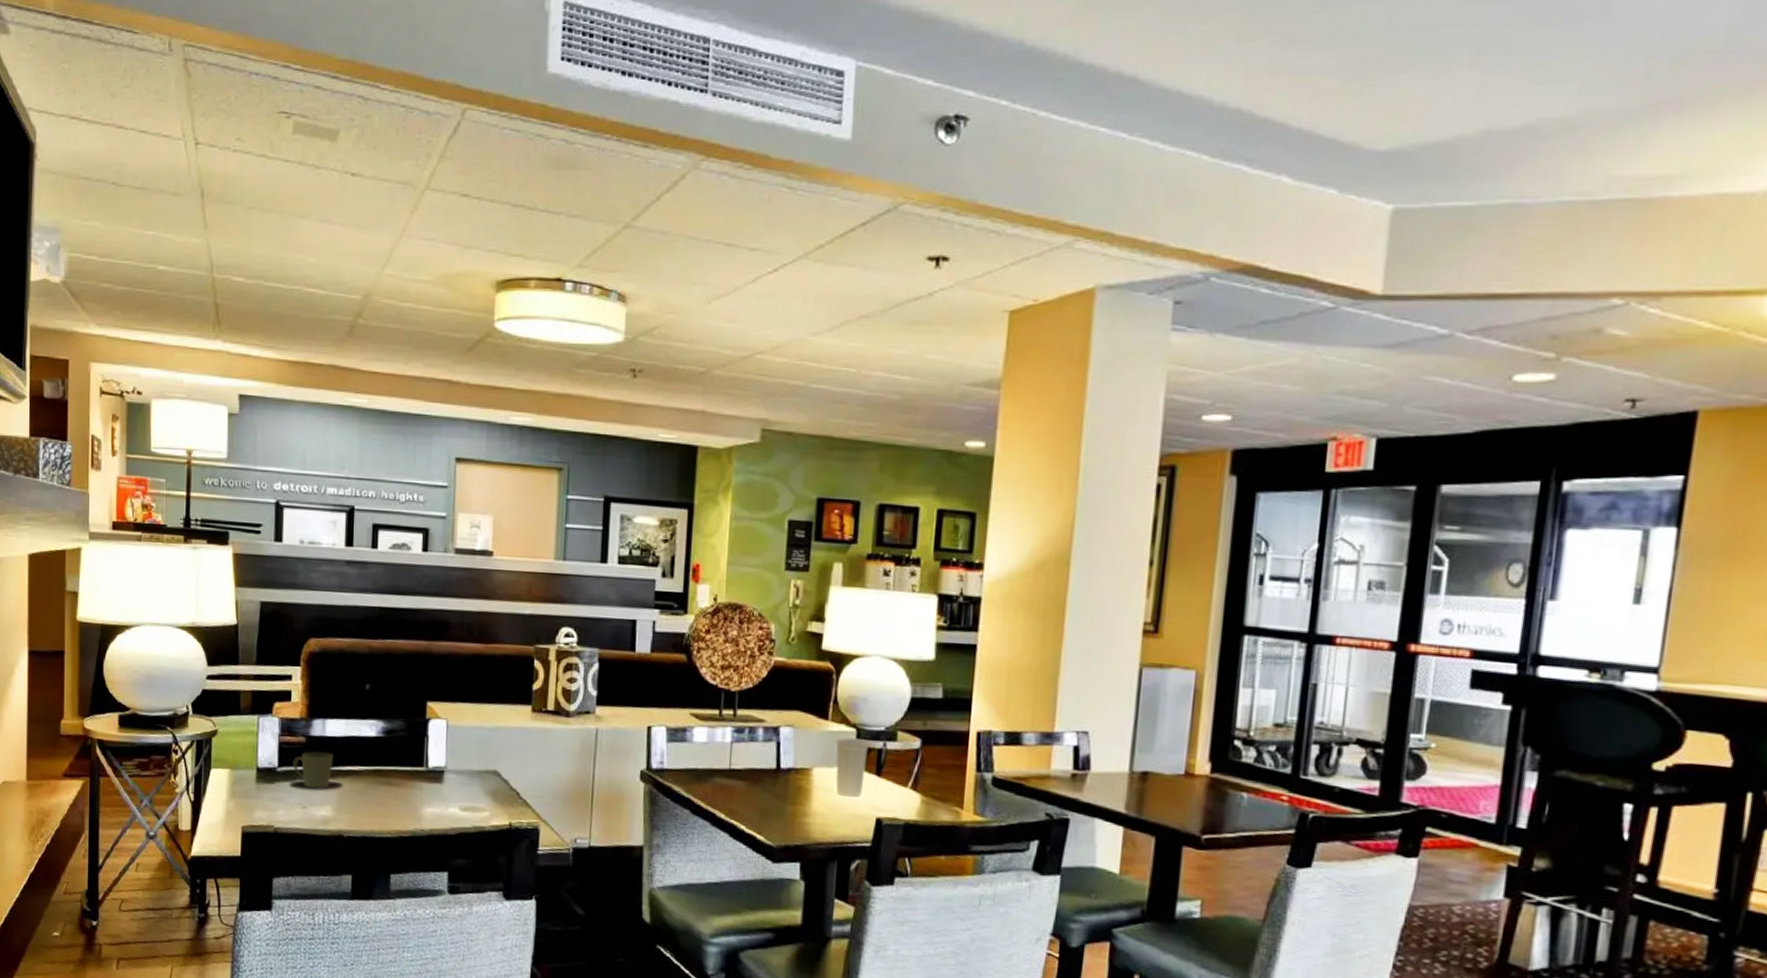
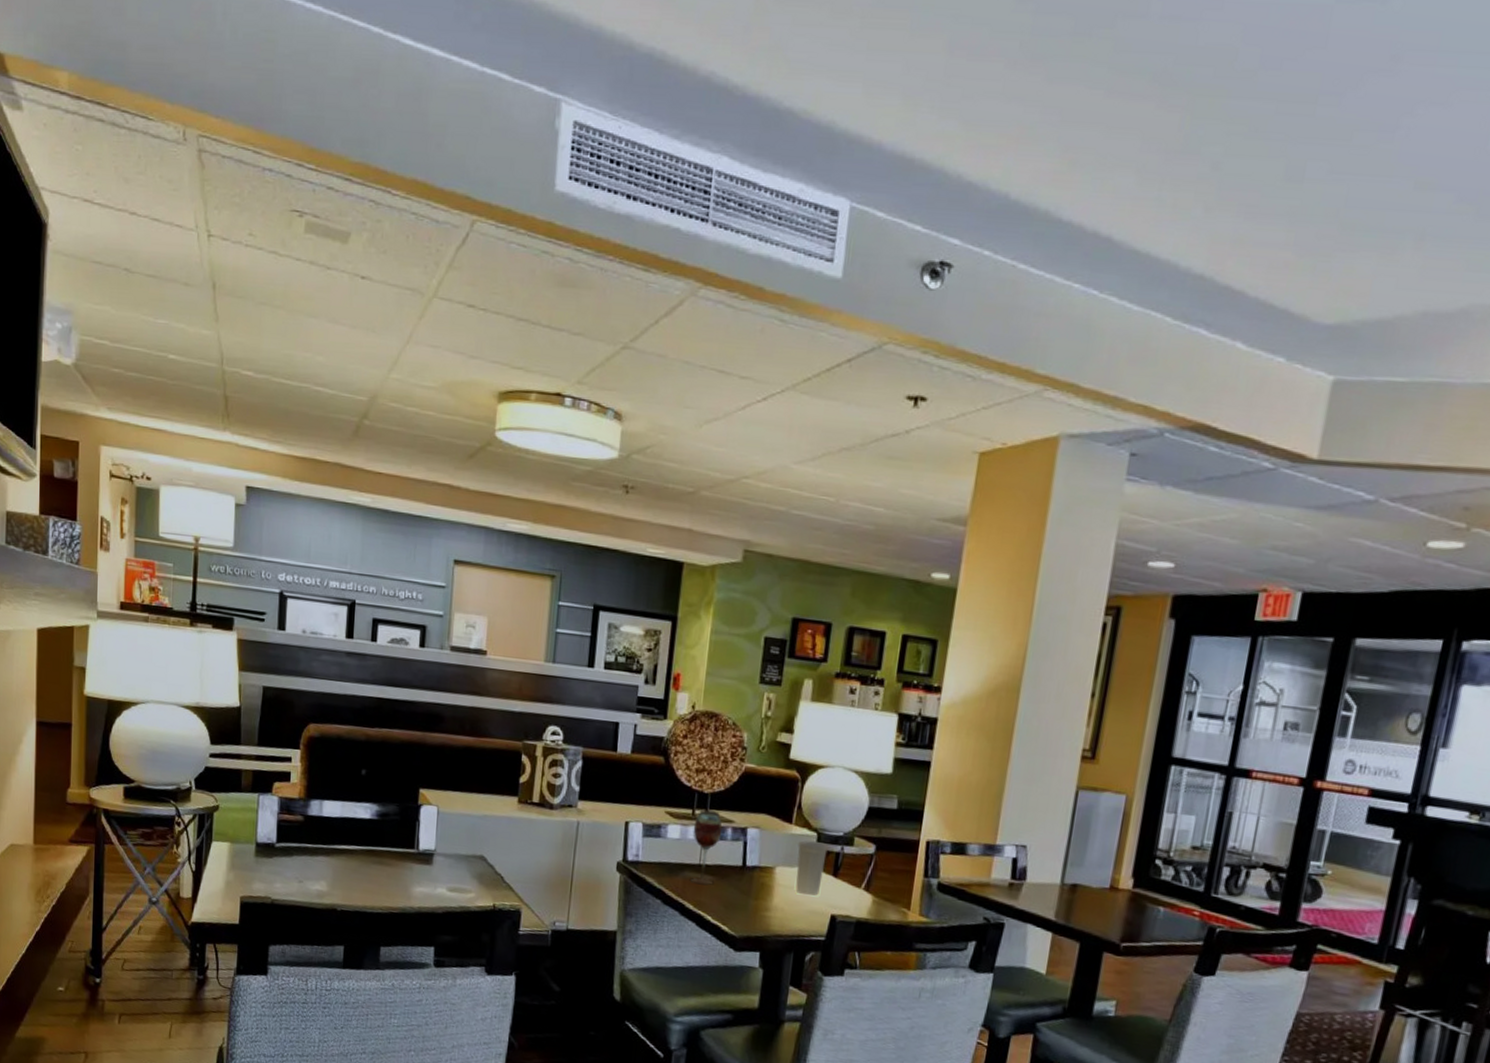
cup: present [288,751,343,791] -> none [286,830,338,867]
wineglass: none [720,709,753,792] -> present [690,809,723,886]

